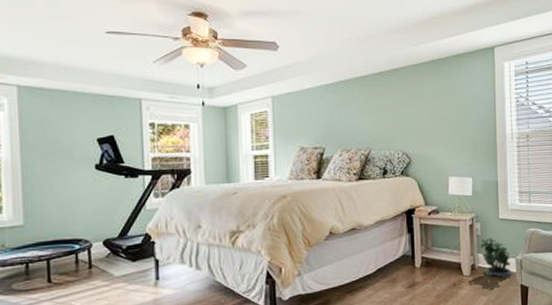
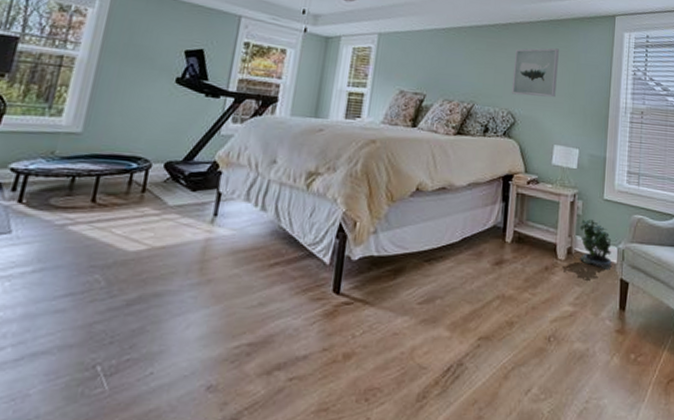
wall art: none [403,87,445,136] -> present [511,48,559,98]

